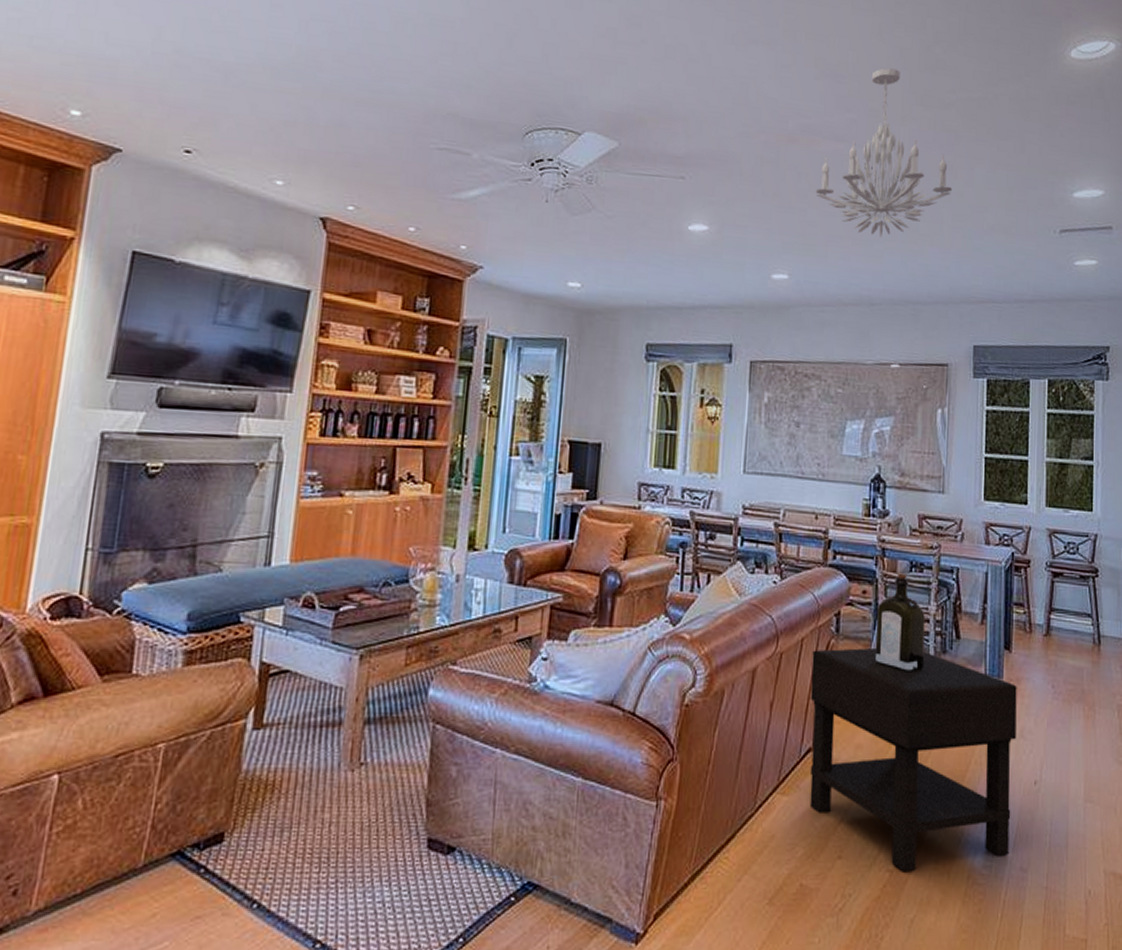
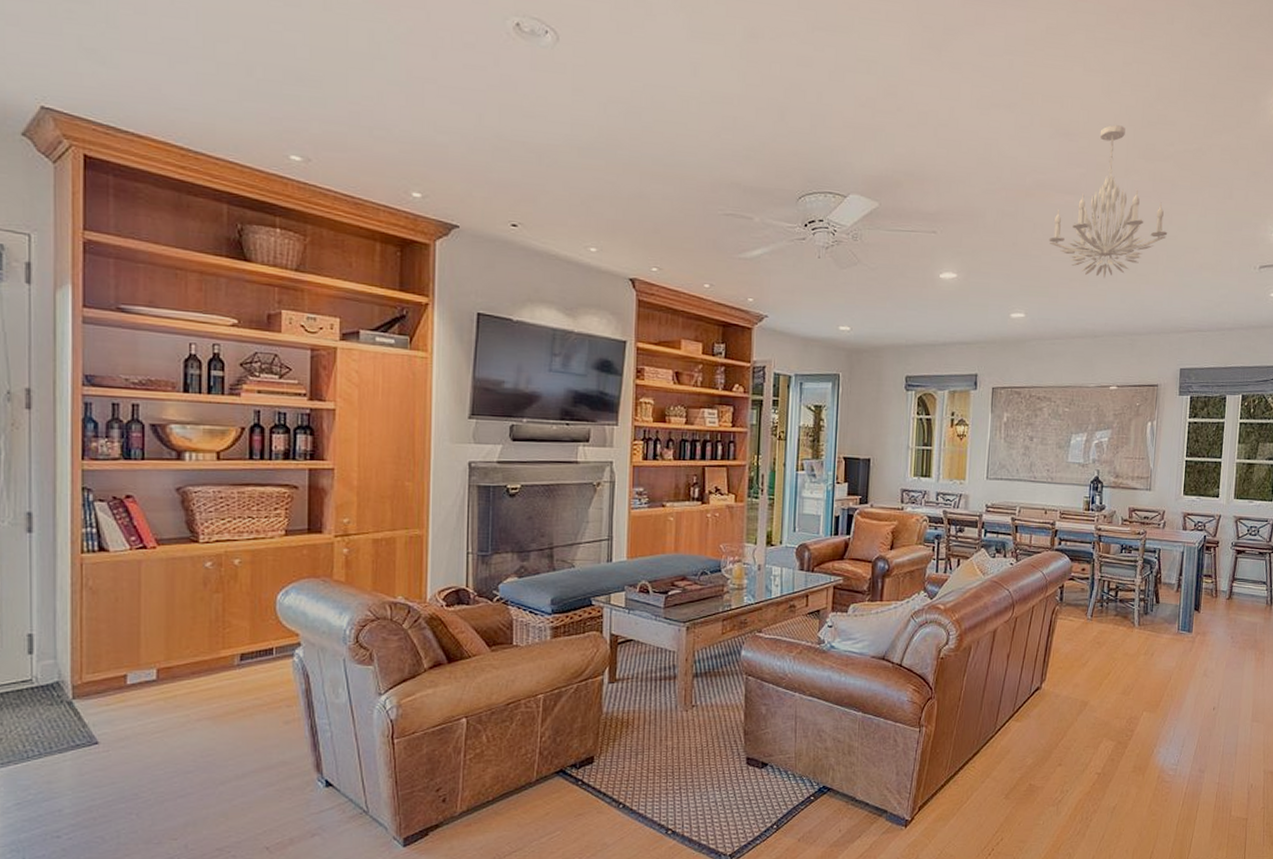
nightstand: present [809,647,1017,872] -> none [1037,611,1203,774]
liquor: present [876,573,925,673] -> none [1091,554,1132,630]

